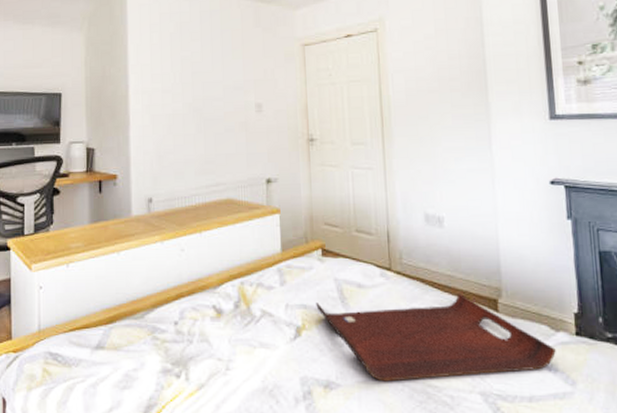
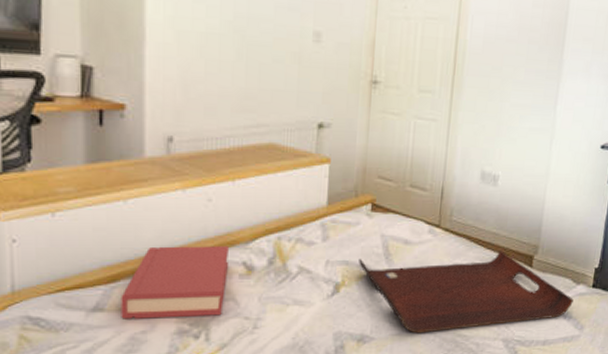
hardback book: none [117,291,201,357] -> present [121,246,230,319]

